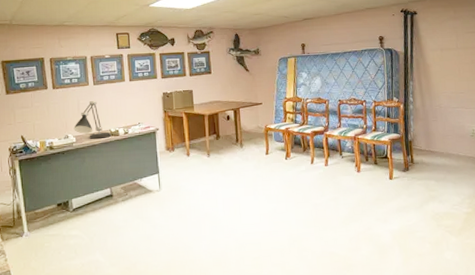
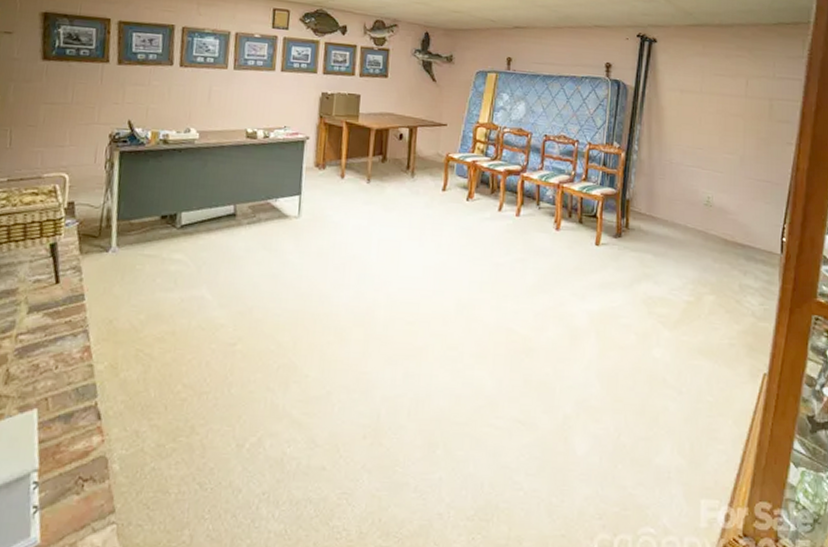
desk lamp: present [74,101,111,140] -> none [199,89,246,140]

